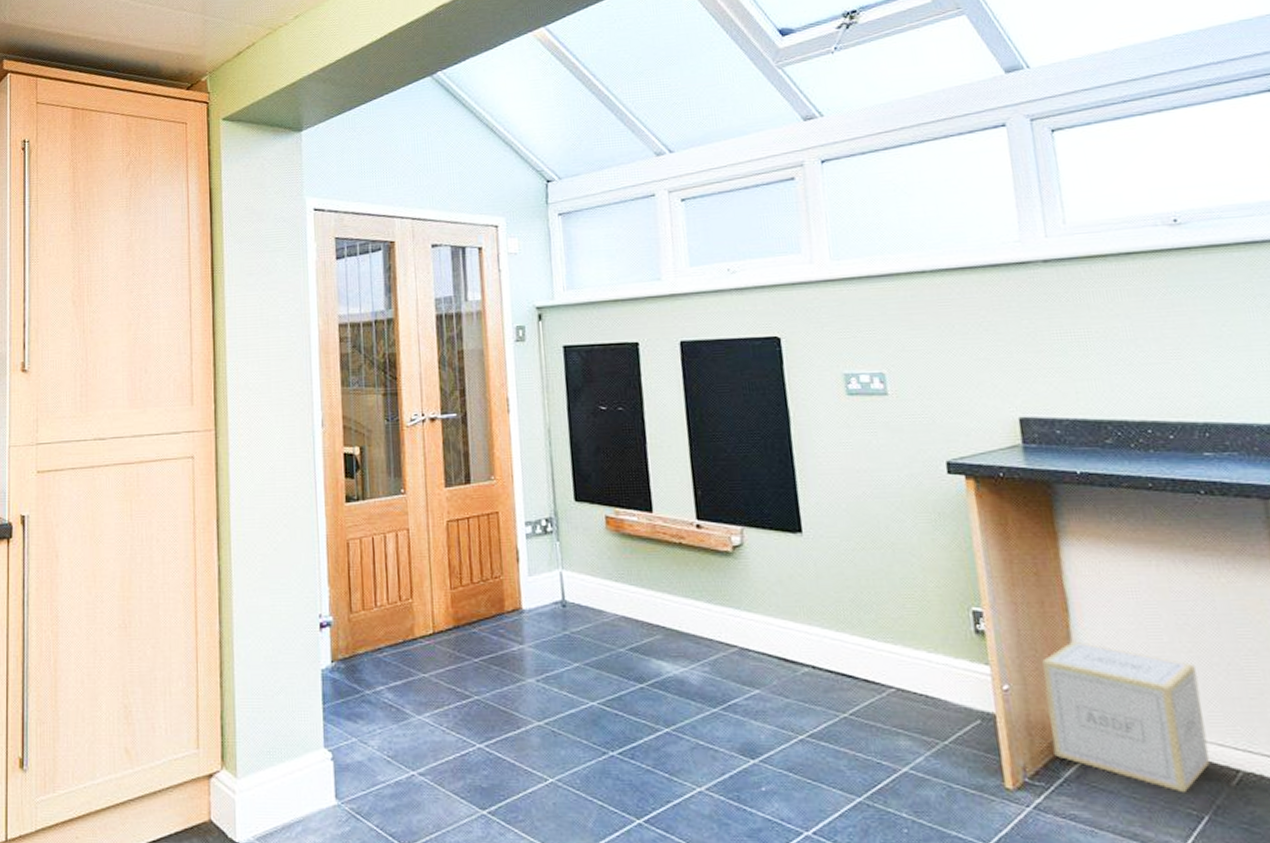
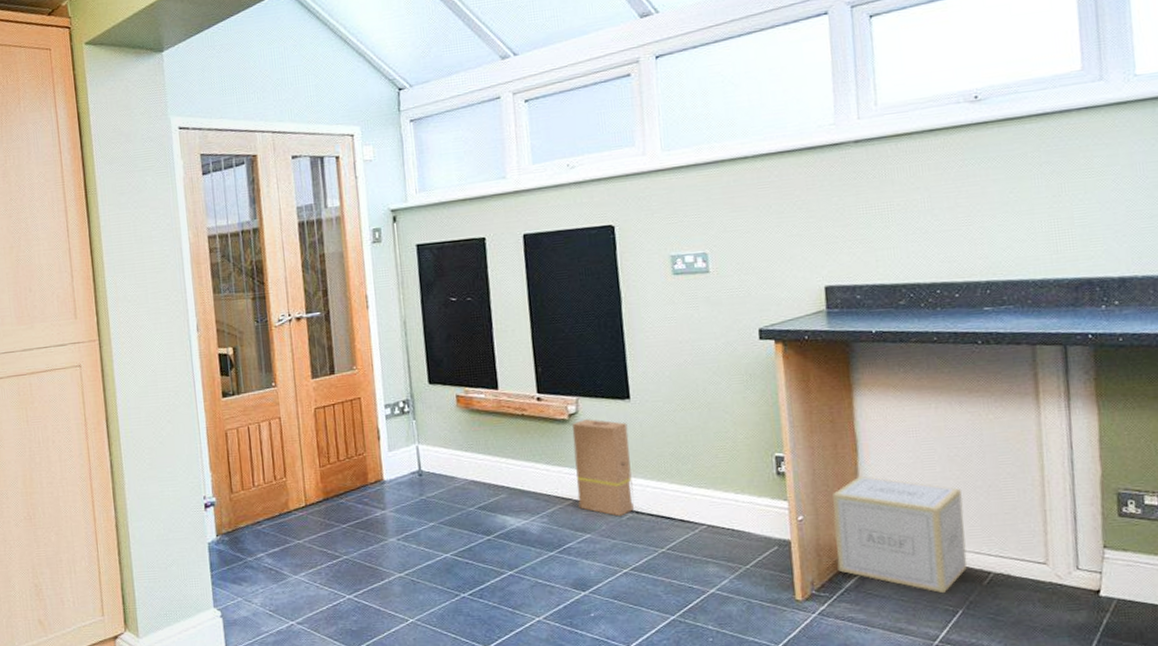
cardboard box: none [736,553,810,671] -> present [572,419,634,517]

